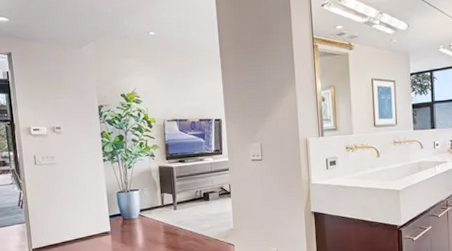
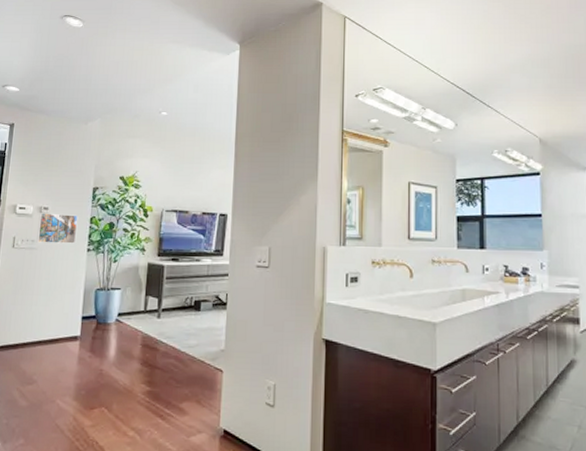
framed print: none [53,131,92,159] -> present [36,213,79,244]

